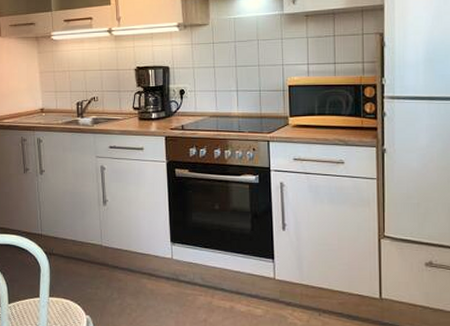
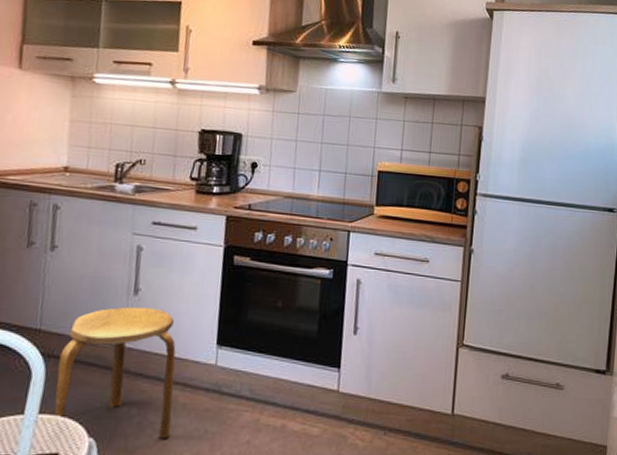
stool: none [58,214,144,316] -> present [54,306,176,438]

